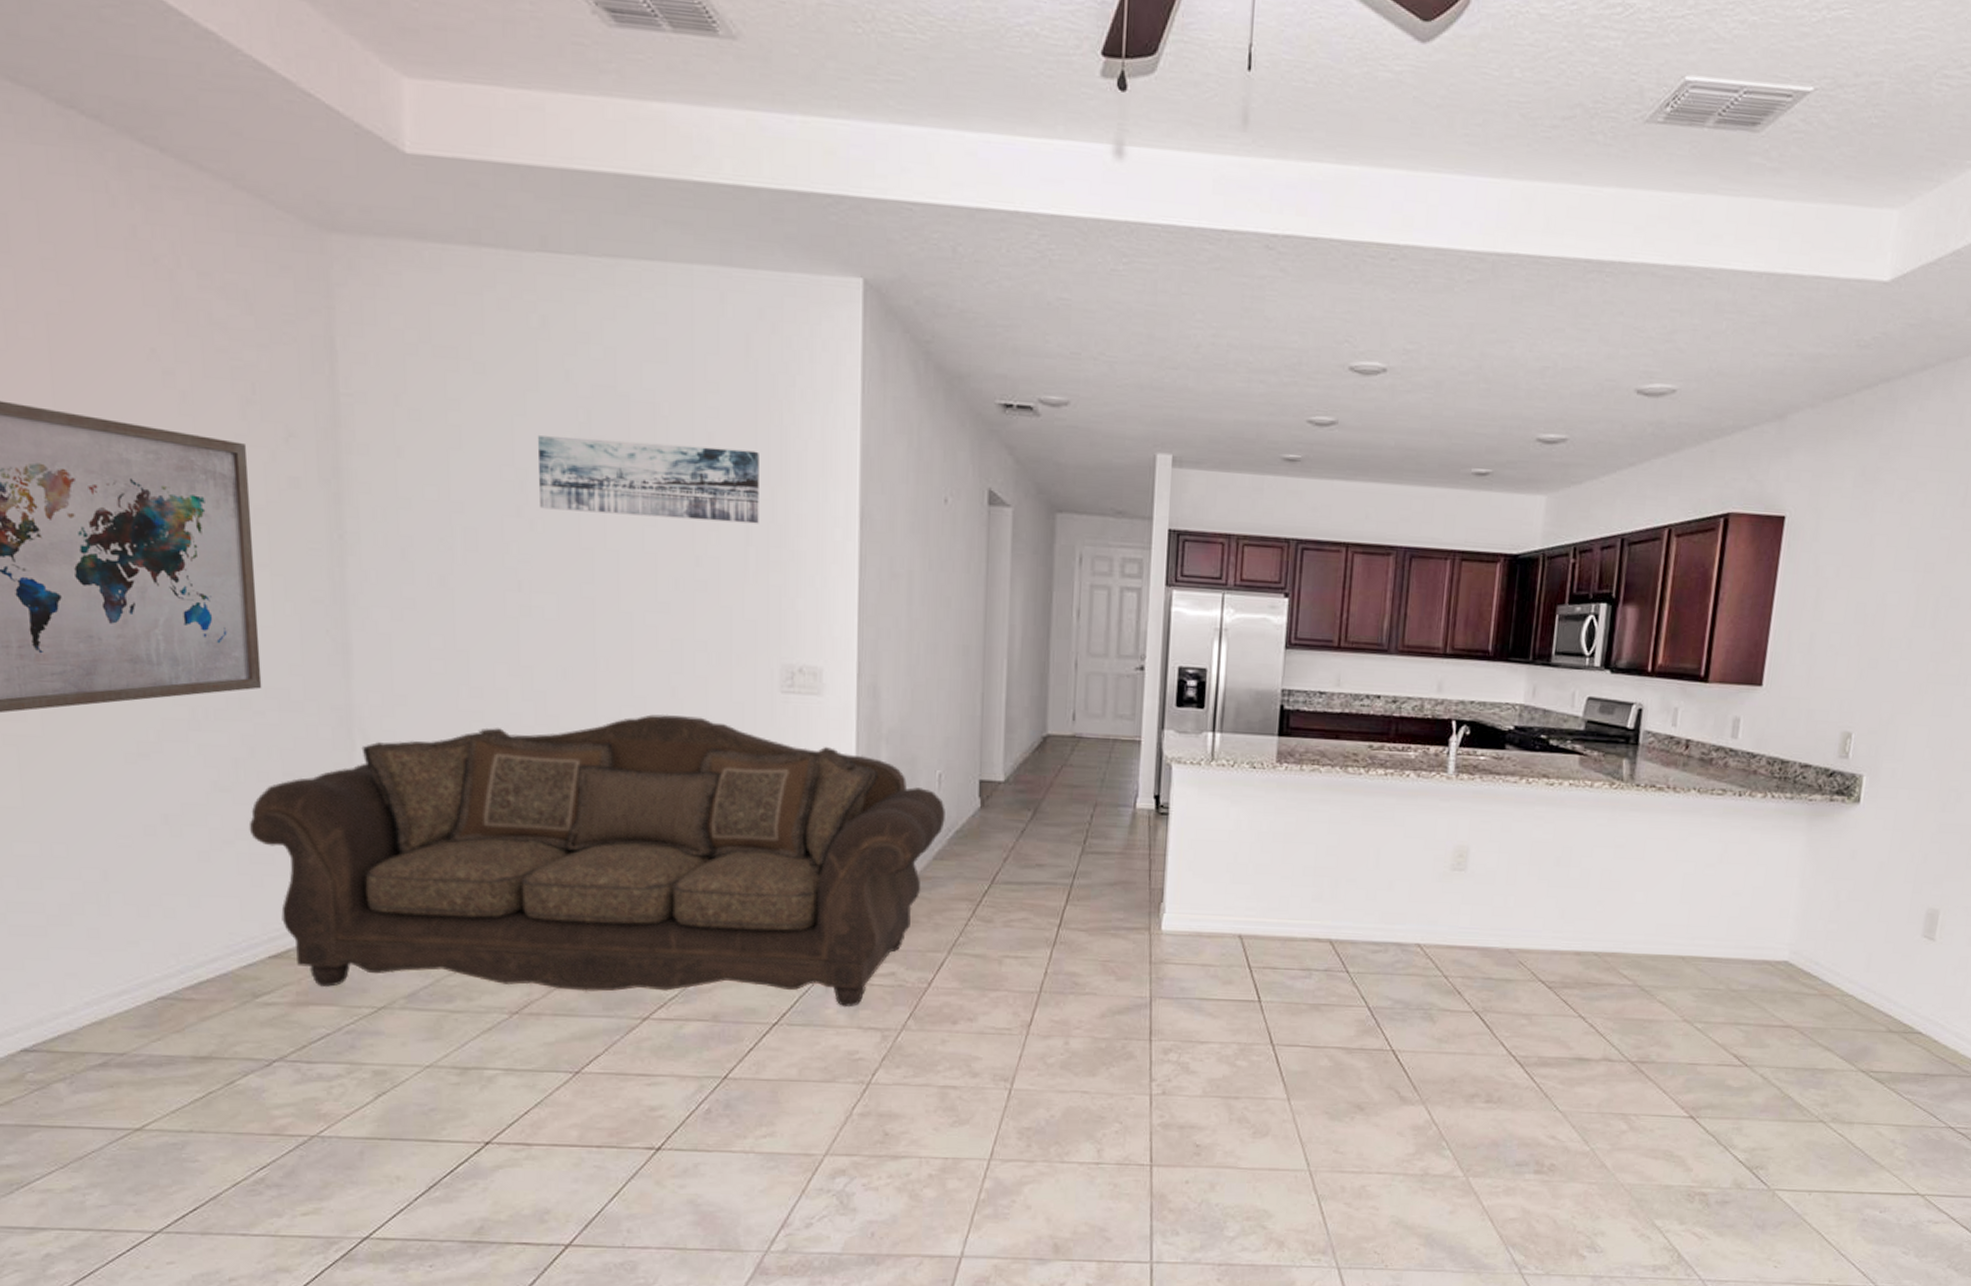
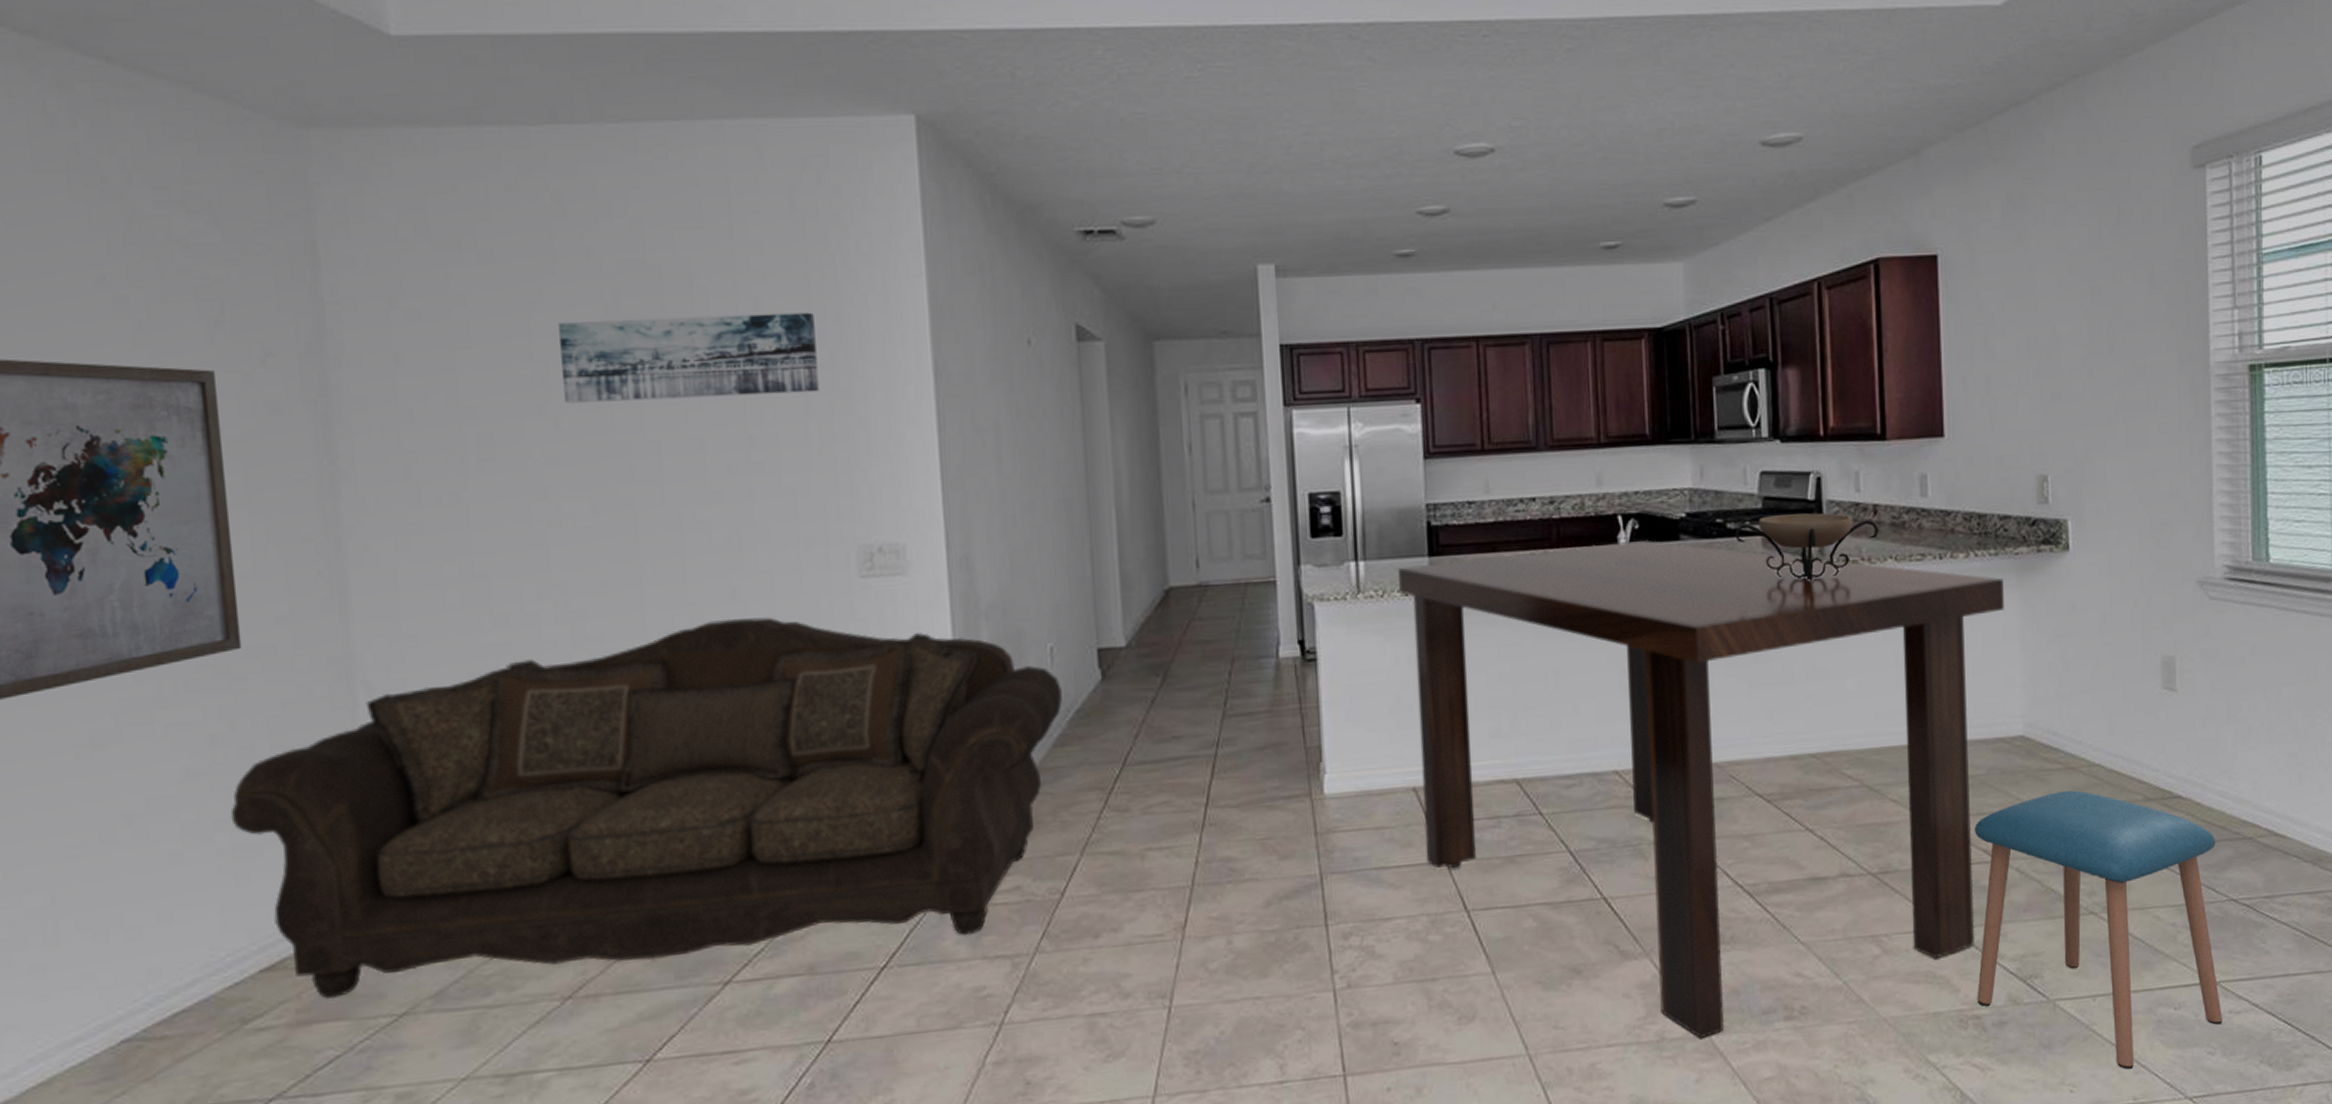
dining table: none [1243,742,1794,1179] -> present [1398,540,2004,1039]
decorative bowl: none [1556,738,1688,801] -> present [1735,513,1879,581]
stool: none [1706,1014,1945,1257] -> present [1974,790,2222,1070]

